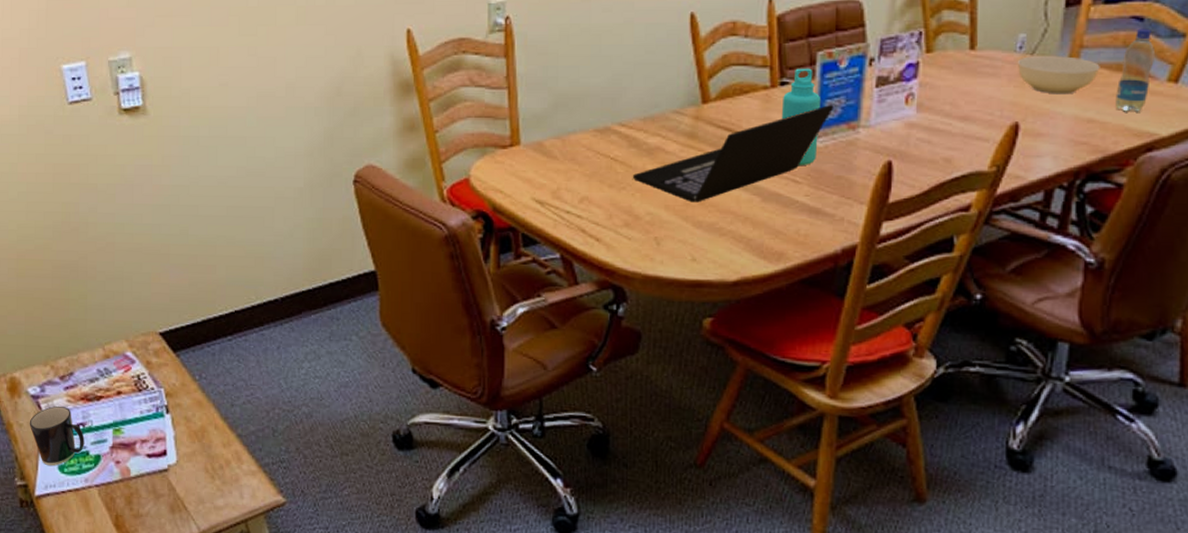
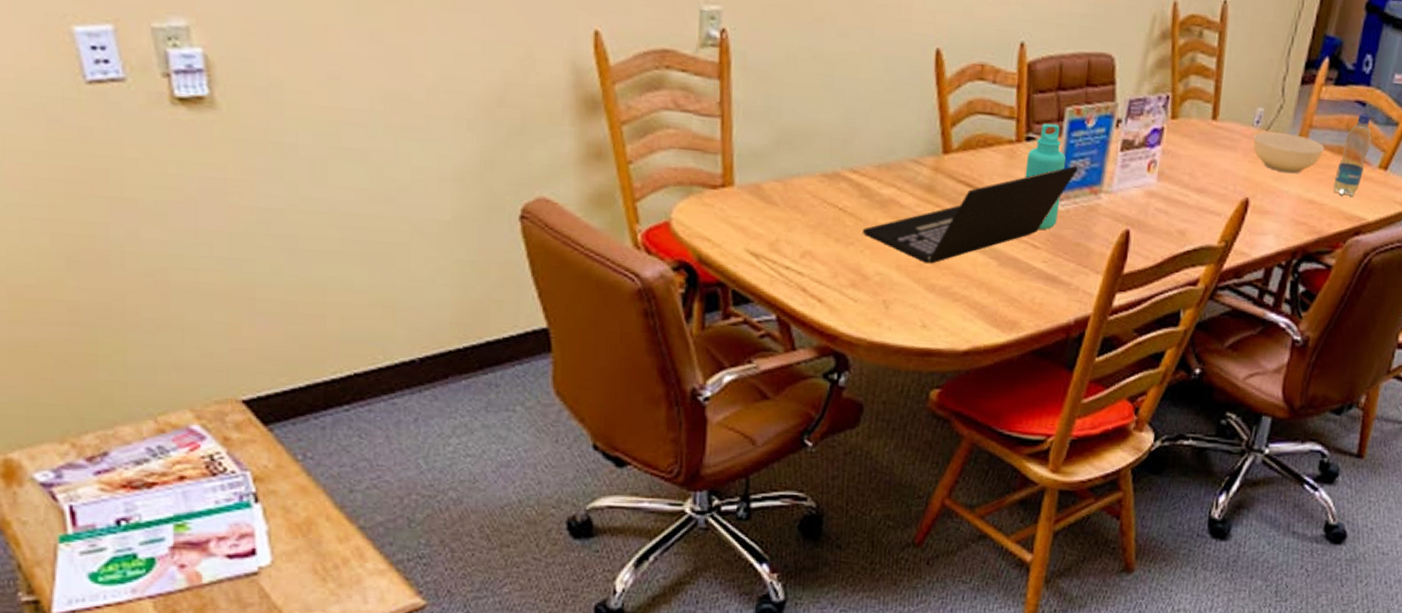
mug: present [29,405,85,466] -> none [38,496,129,575]

